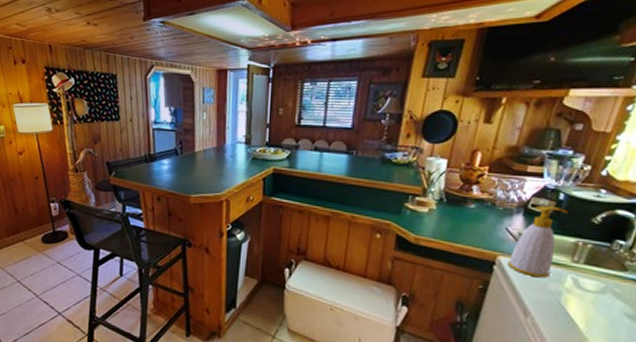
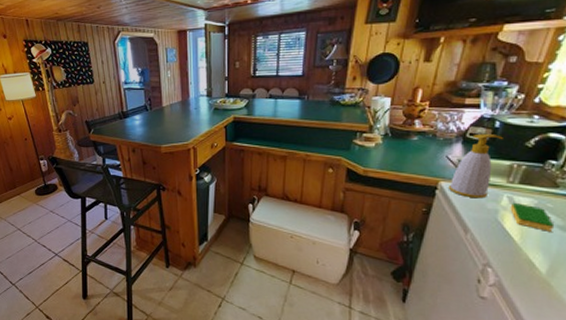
dish sponge: none [574,284,623,320] -> present [510,202,555,231]

